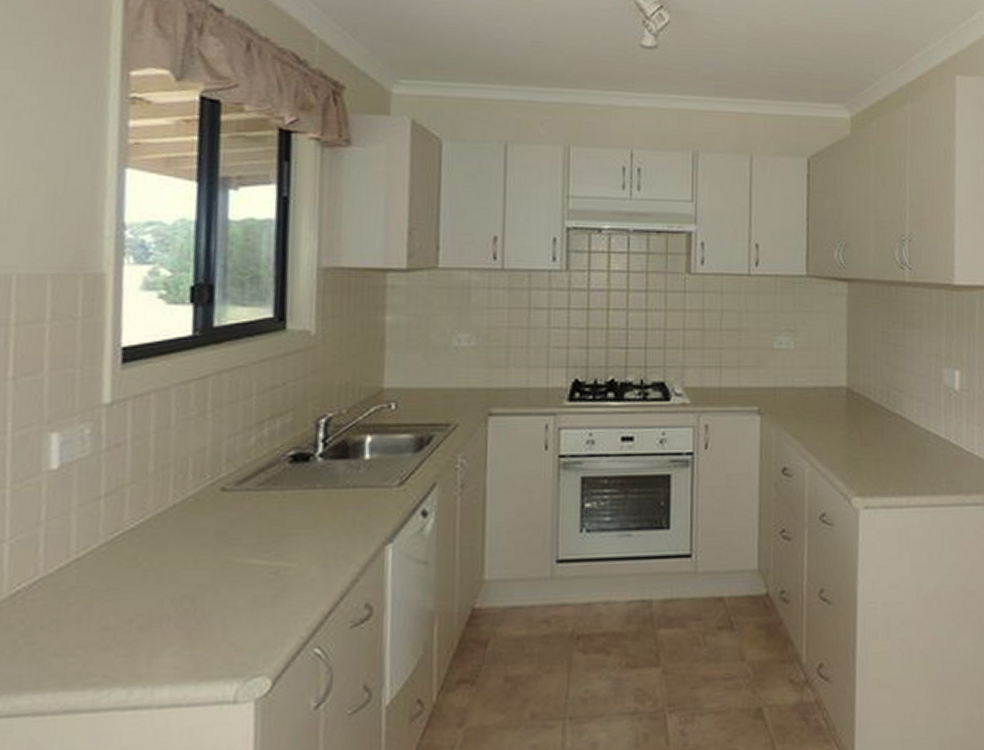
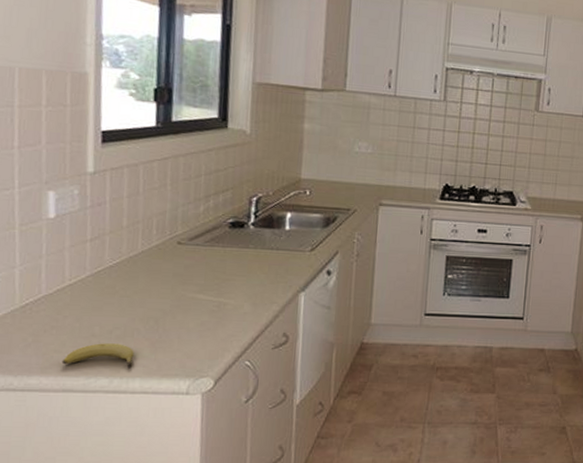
fruit: none [63,637,162,674] -> present [61,343,134,367]

